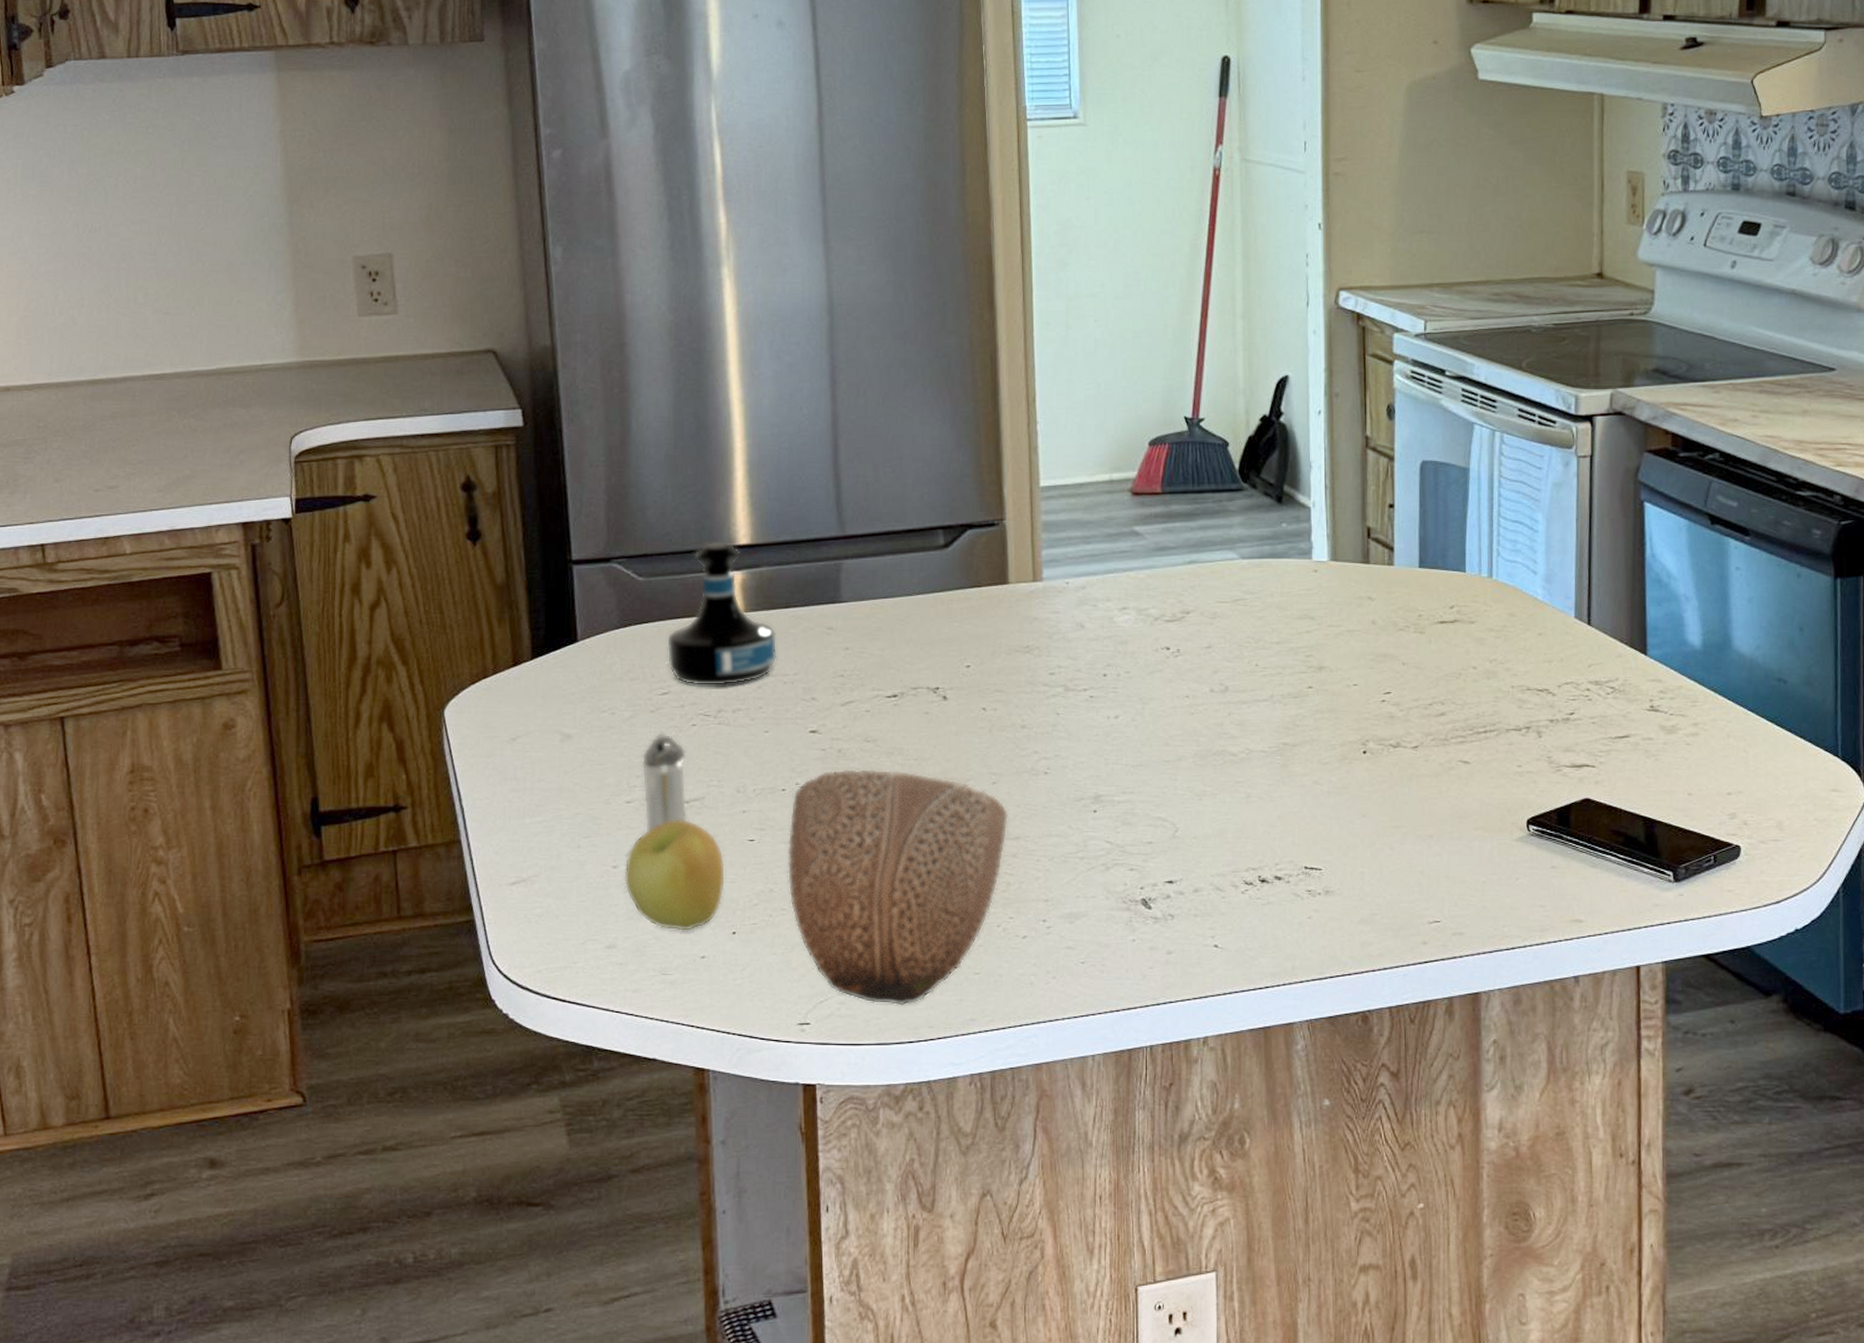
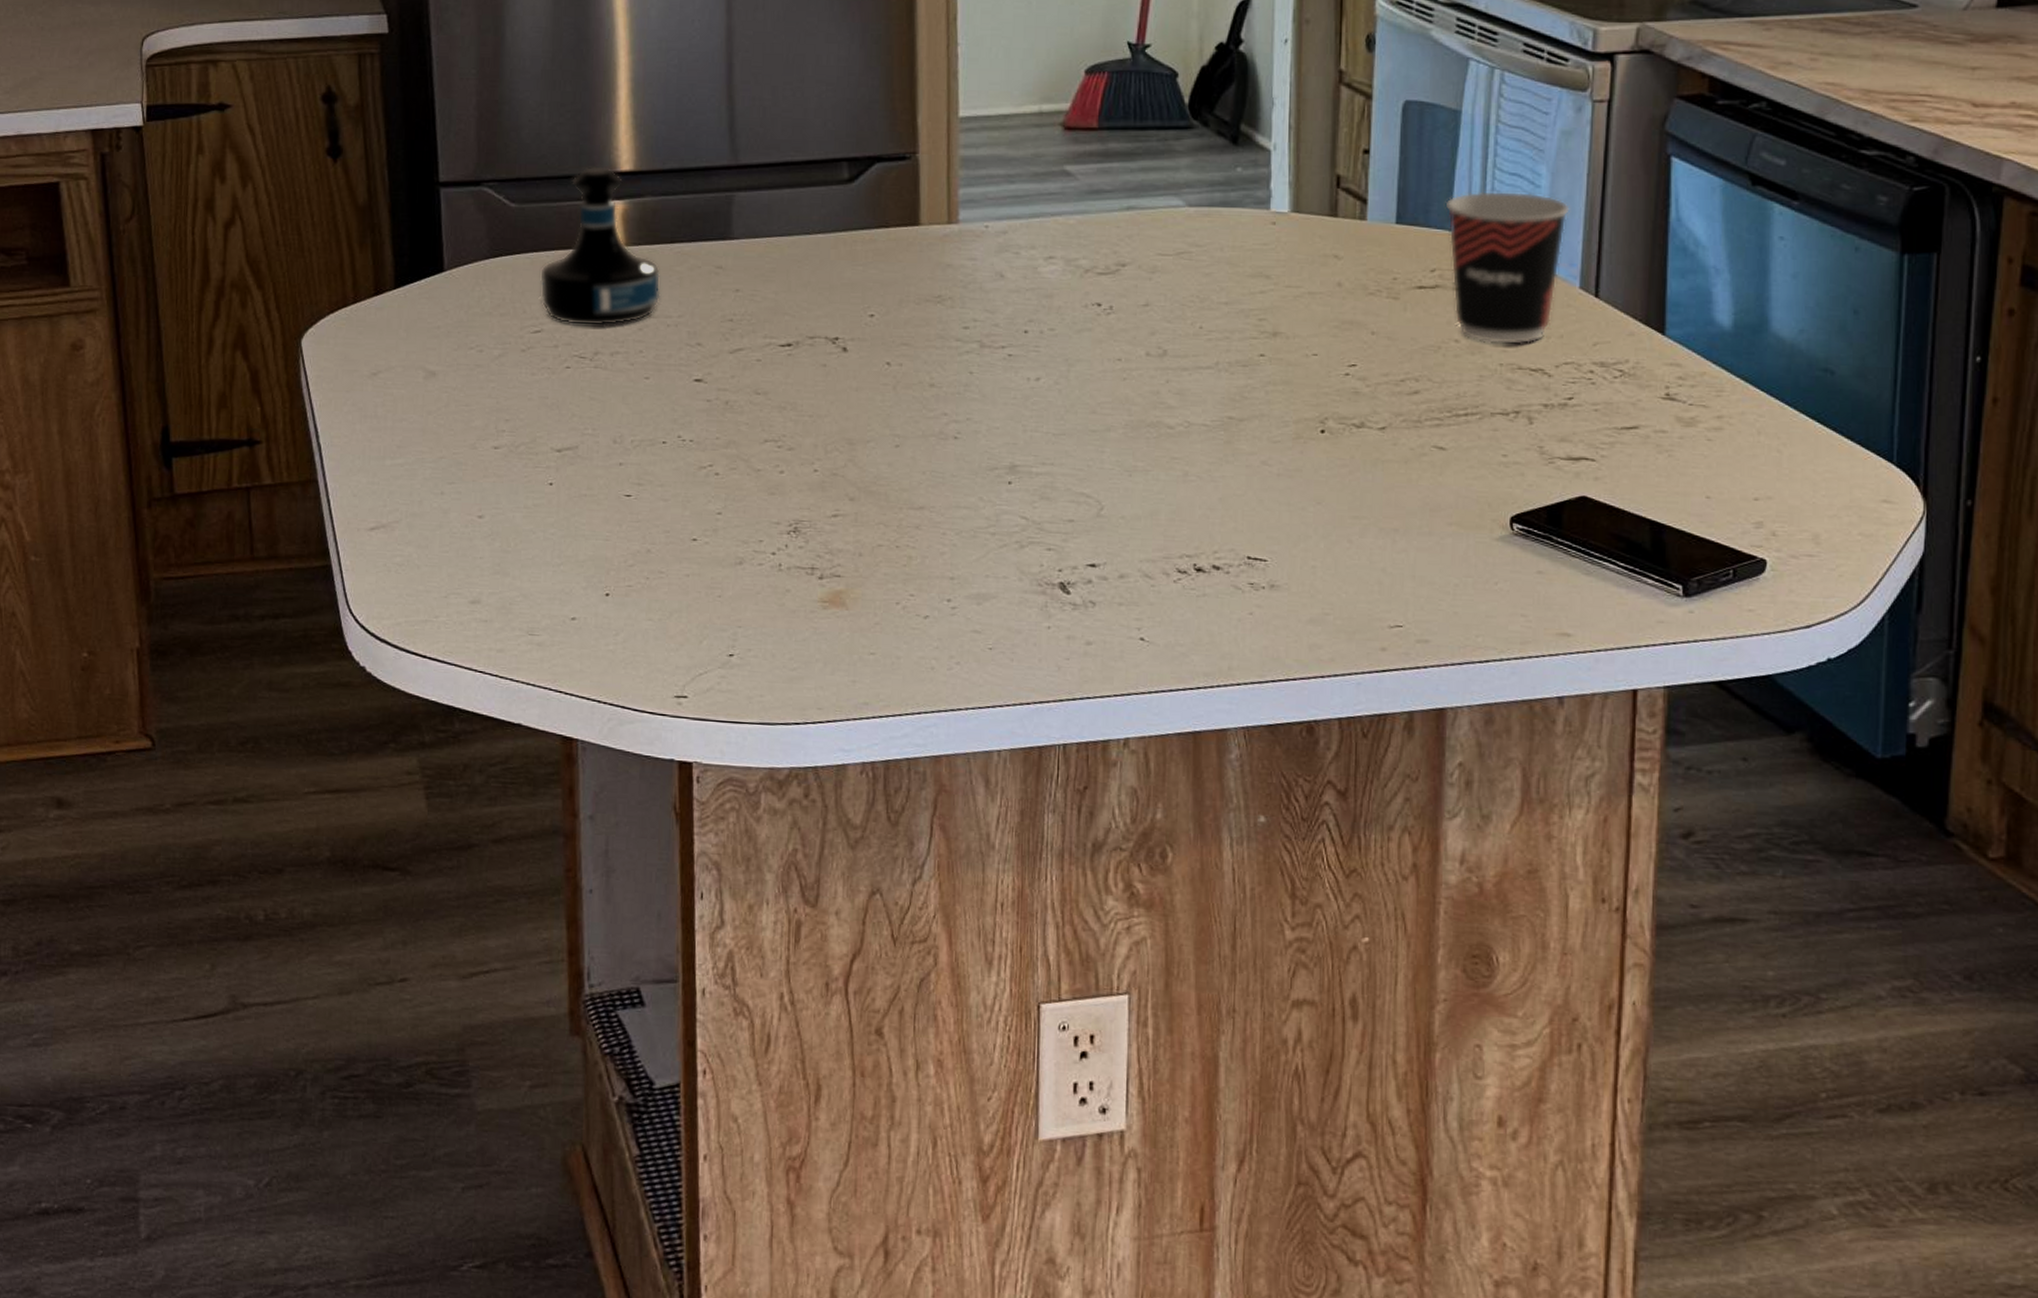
apple: present [624,820,726,932] -> none [490,469,600,591]
shaker: present [641,733,688,832] -> none [510,375,560,481]
decorative bowl: present [787,768,1009,1006] -> none [666,422,913,684]
cup: none [1459,536,1563,670] -> present [1445,190,1570,345]

